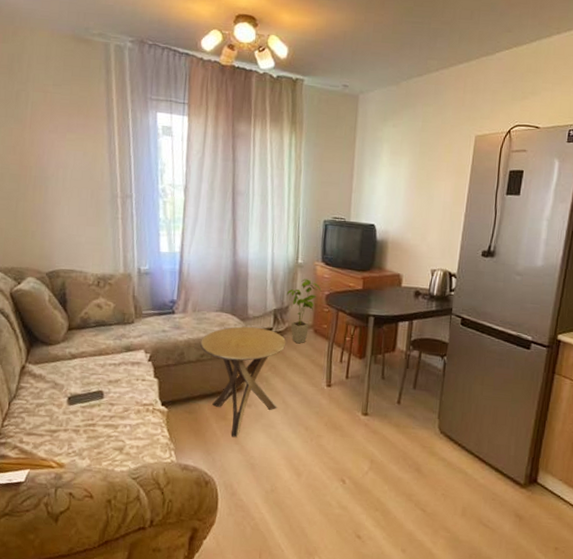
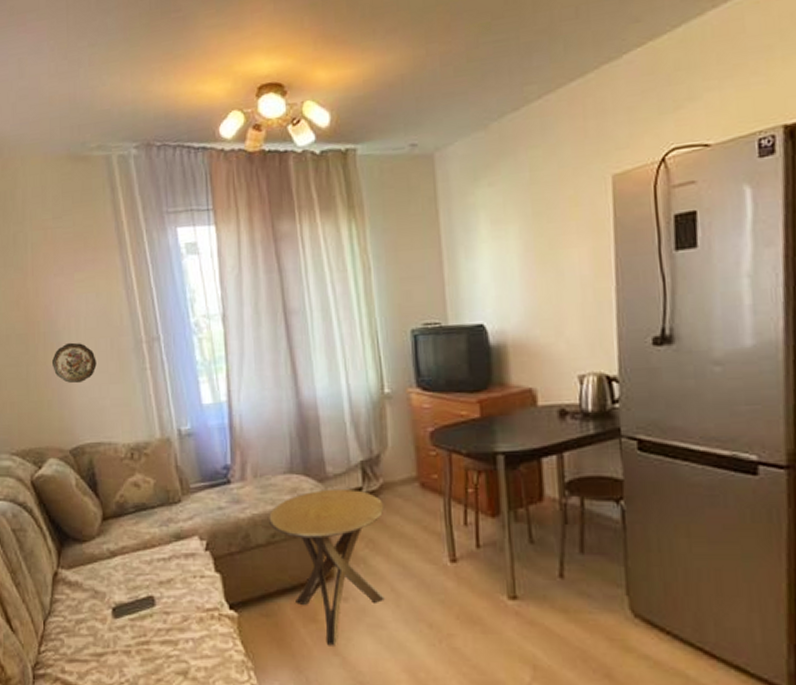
decorative plate: none [38,187,78,222] -> present [51,342,97,384]
house plant: present [286,279,322,344] -> none [374,413,423,505]

